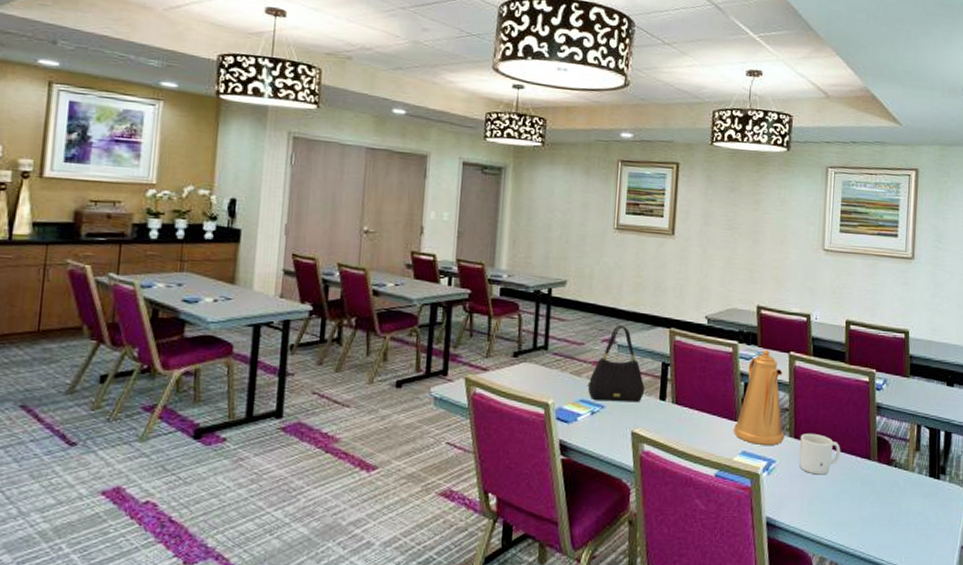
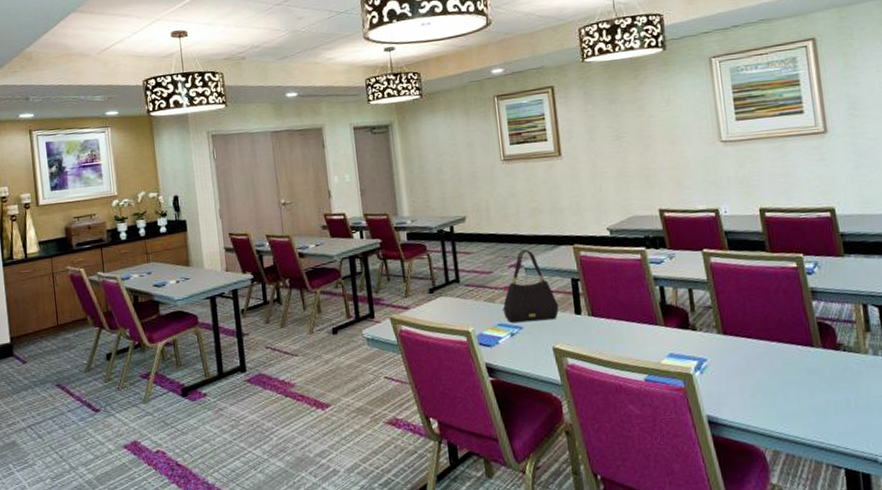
coffee pot: present [733,349,785,445] -> none [655,250,712,346]
mug: present [798,434,841,475] -> none [729,327,779,369]

